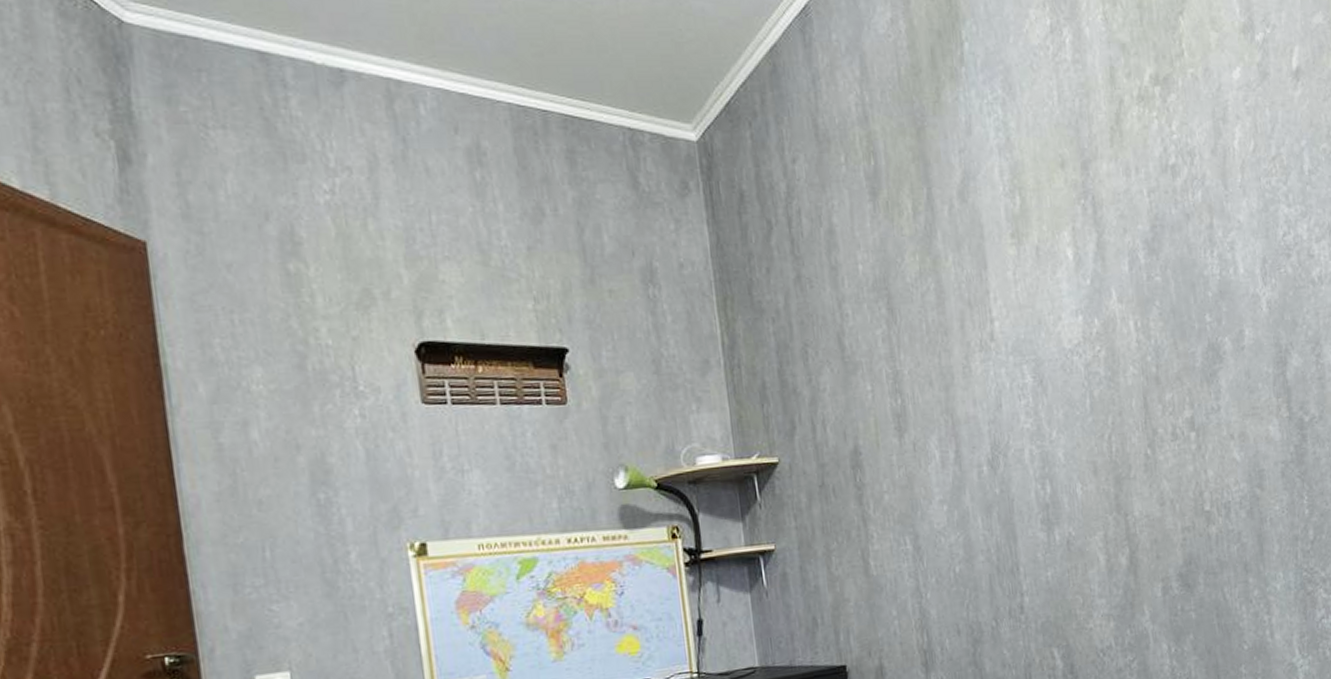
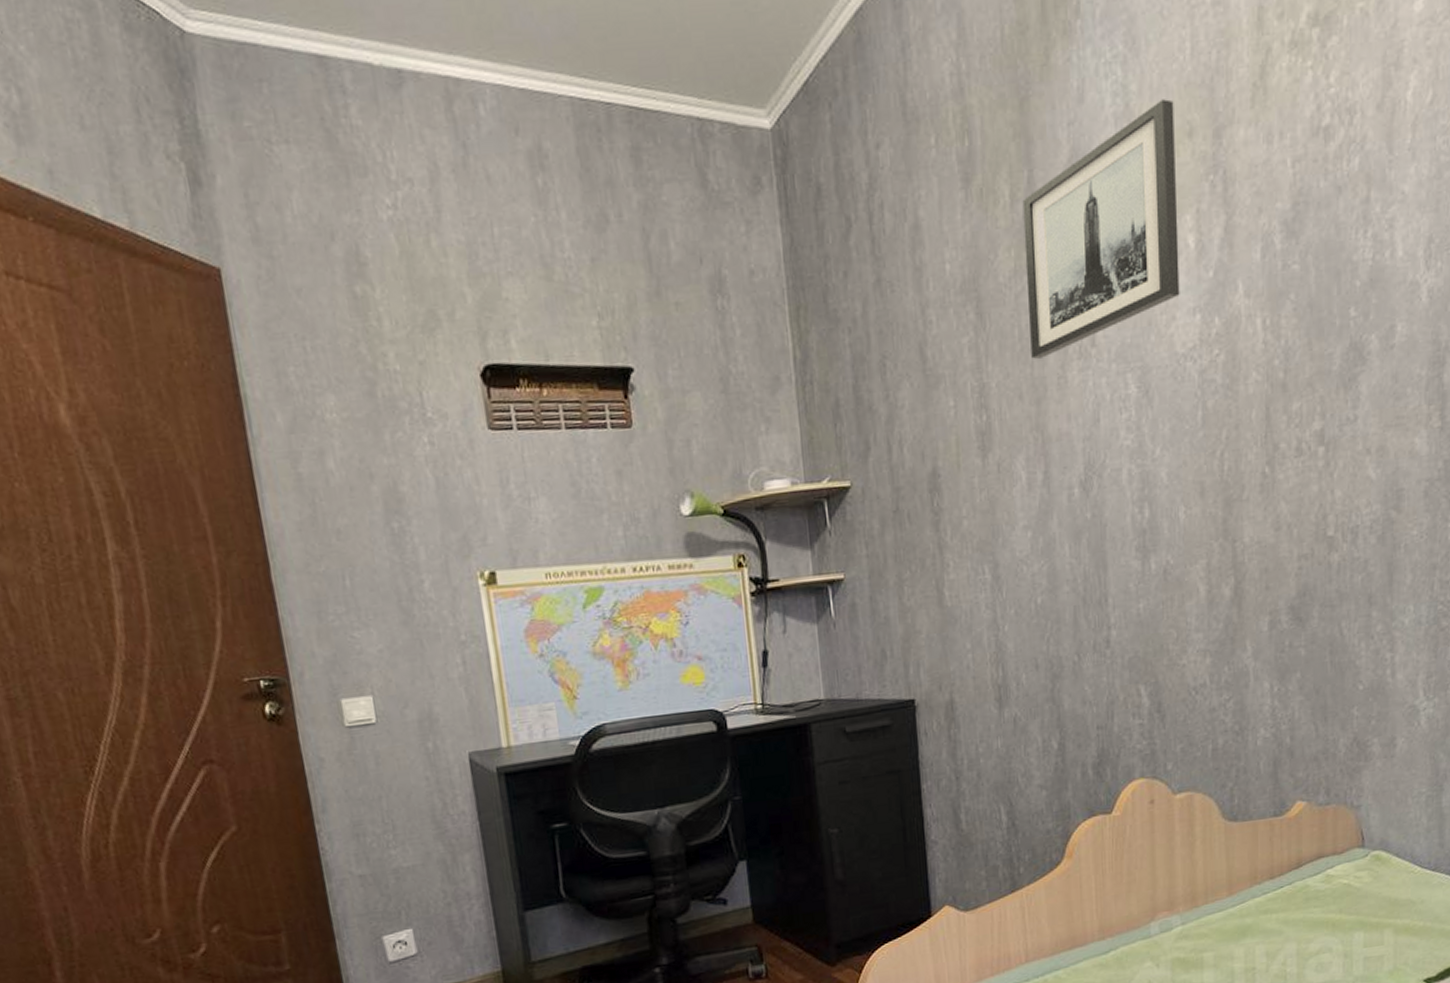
wall art: none [923,136,1064,350] -> present [1022,99,1180,359]

